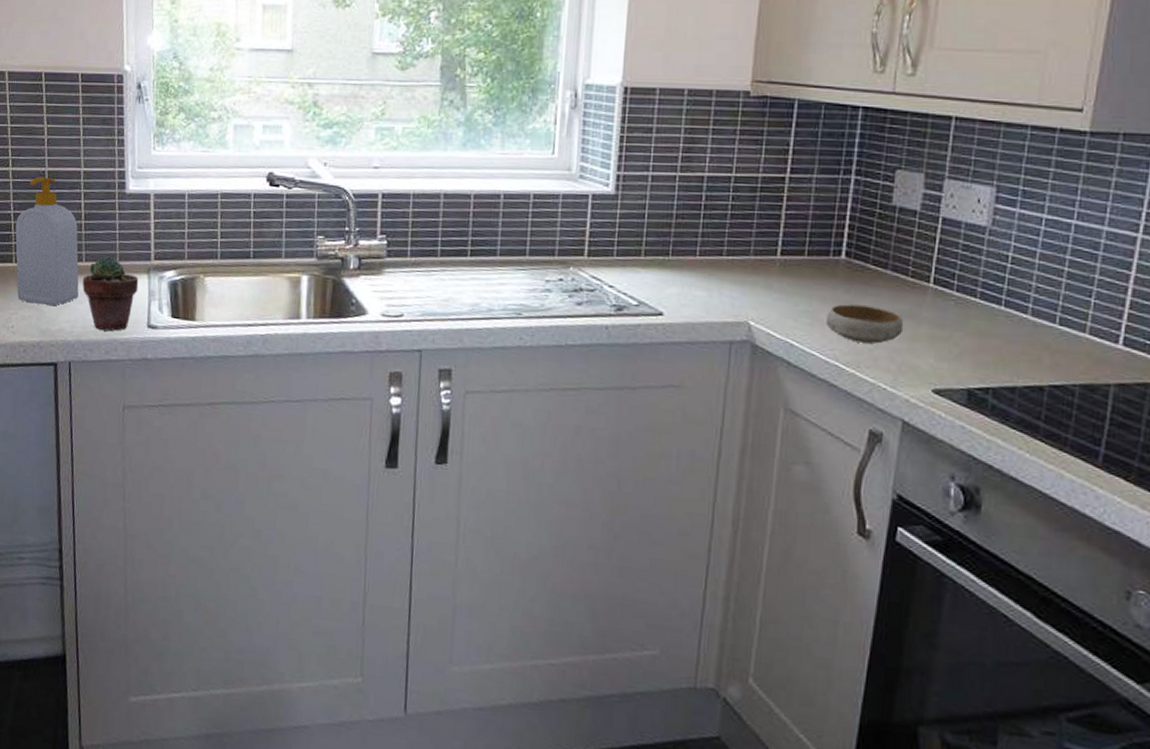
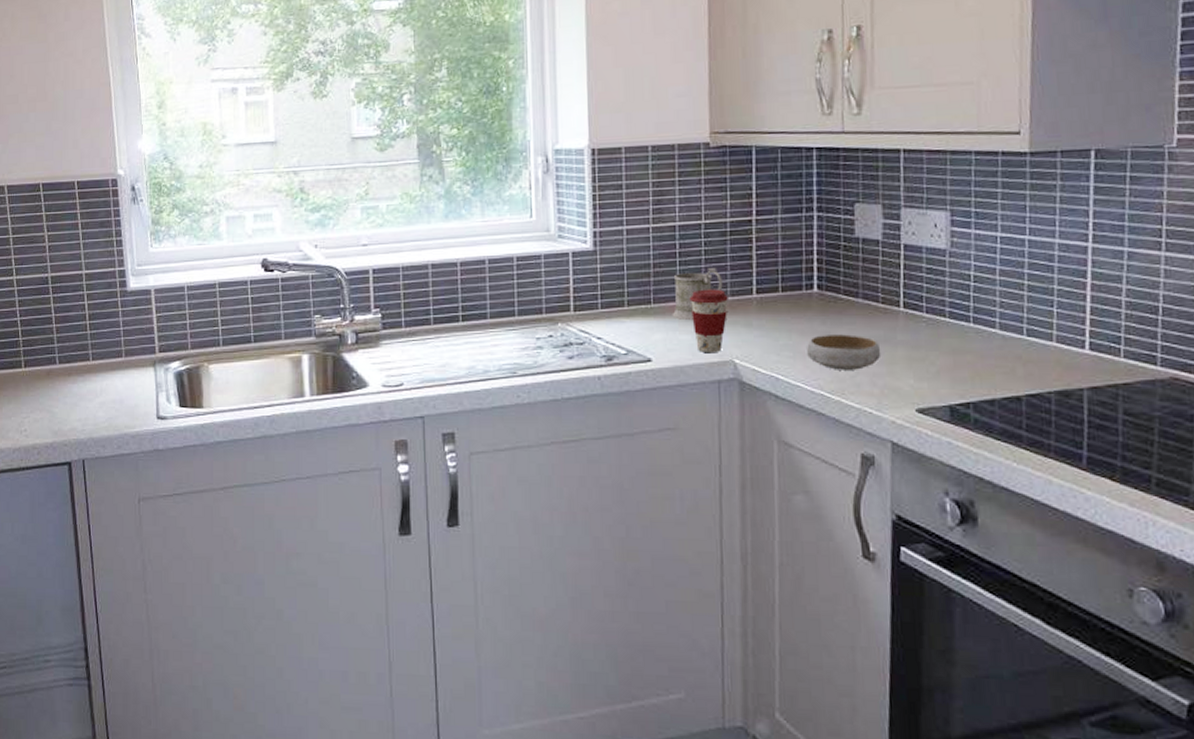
soap bottle: present [15,177,79,305] -> none [22,282,88,406]
potted succulent: present [82,256,139,332] -> none [90,353,146,427]
mug: none [689,224,747,277] -> present [672,268,723,321]
coffee cup: none [710,245,751,313] -> present [689,289,728,354]

